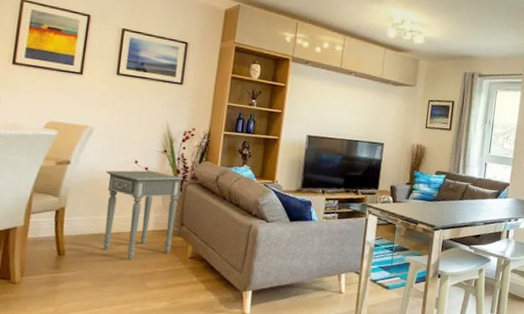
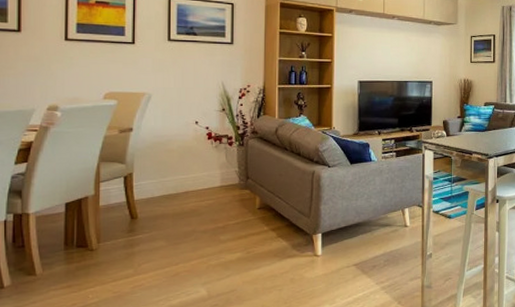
side table: present [103,170,183,260] -> none [168,130,243,216]

